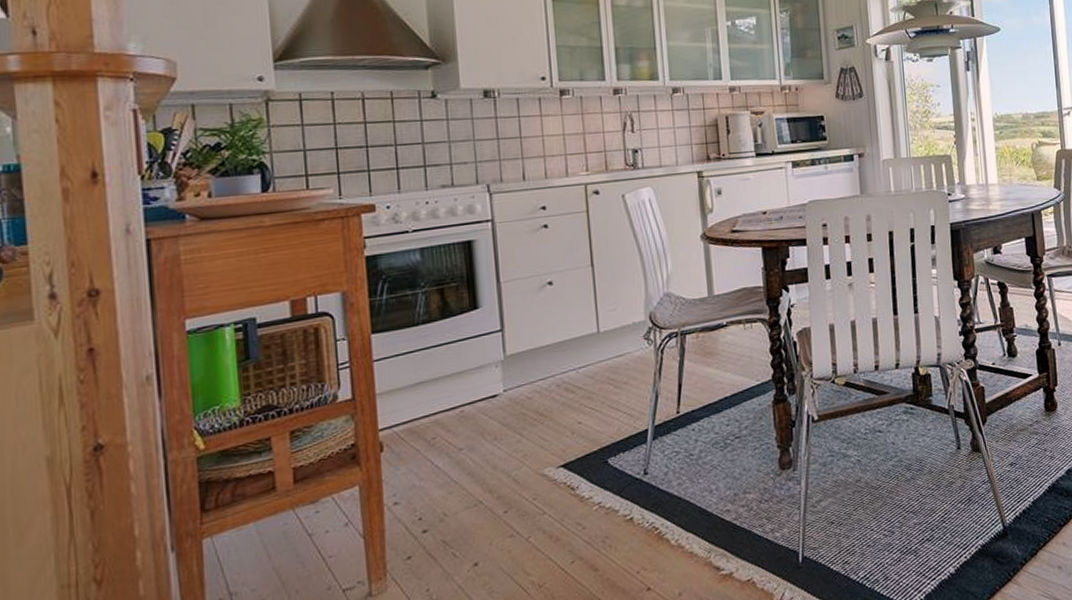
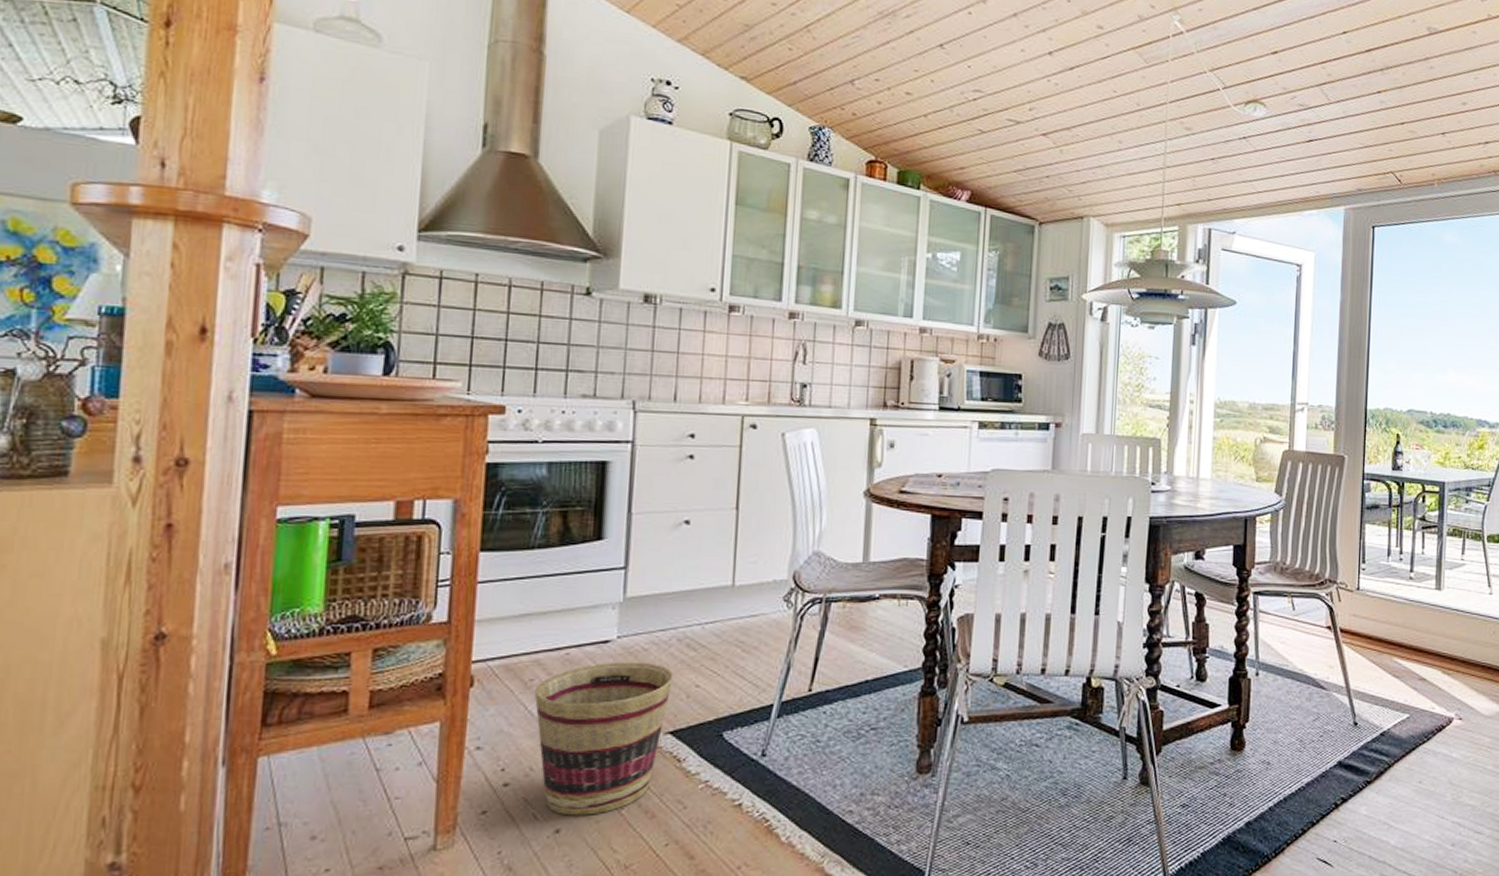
basket: none [437,409,558,550] -> present [534,661,673,816]

